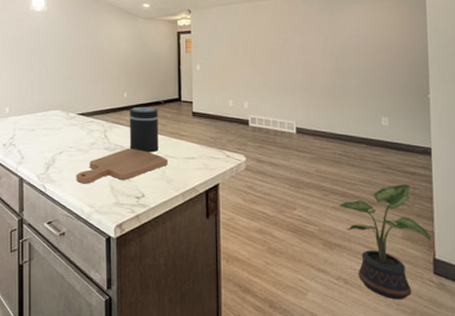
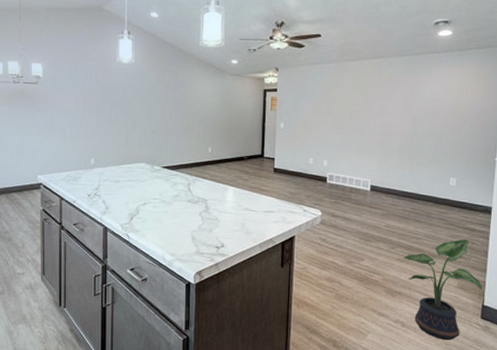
cutting board: present [76,148,168,184] -> none [159,201,248,234]
cylinder: present [129,106,159,153] -> none [211,161,241,206]

